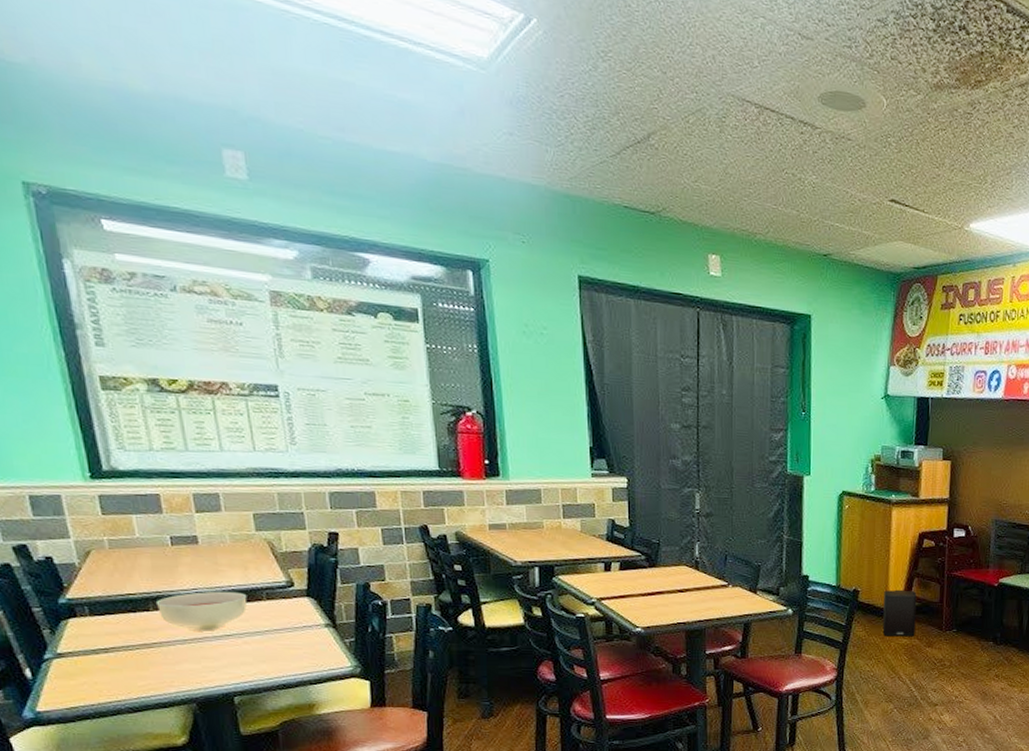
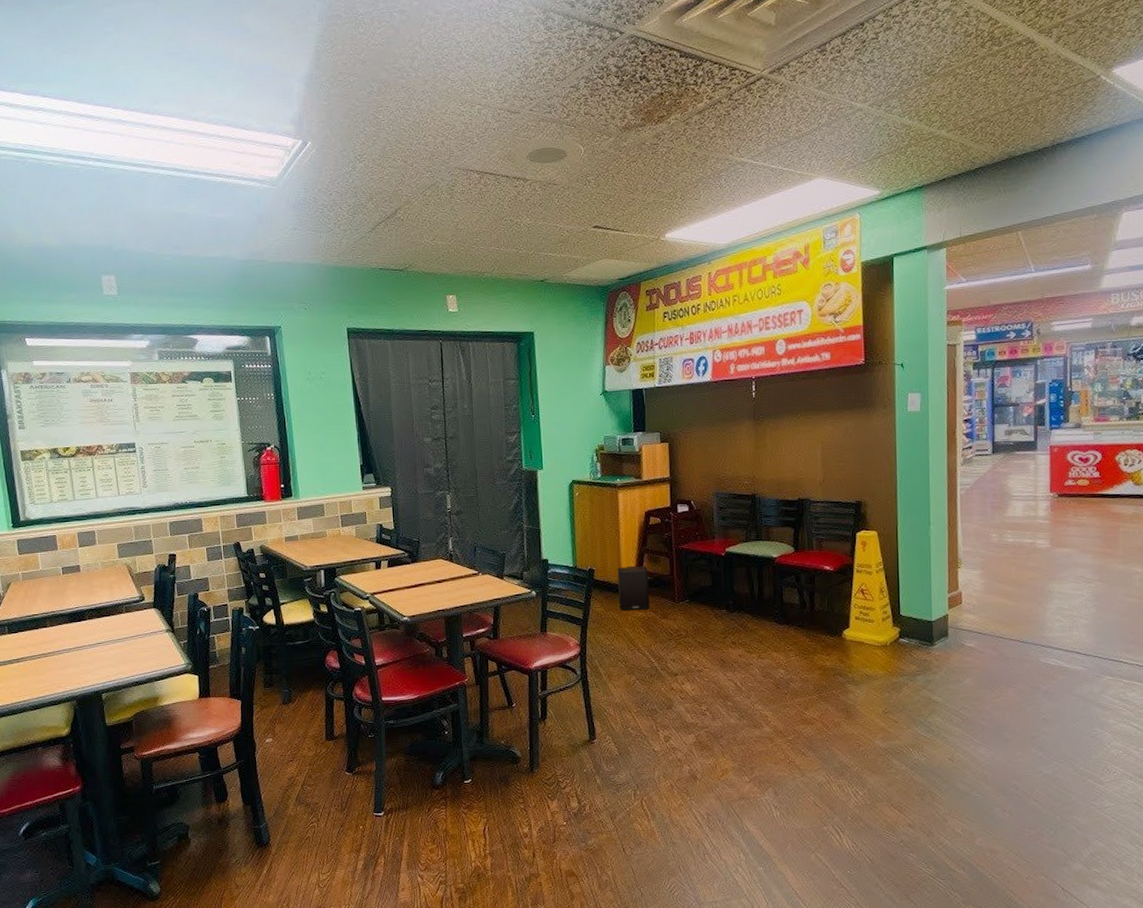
bowl: present [155,591,248,631] -> none [51,607,113,641]

